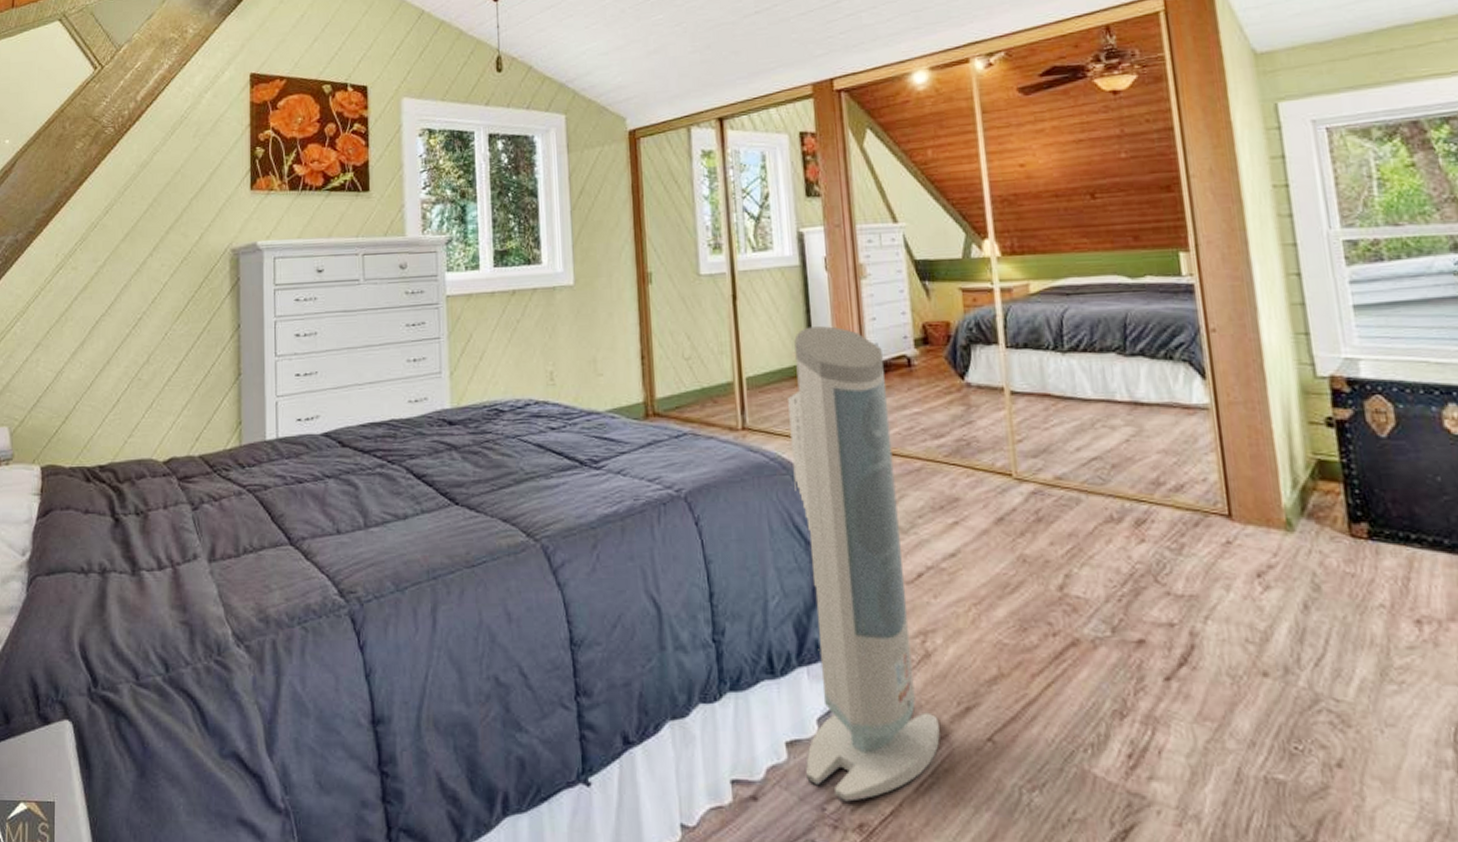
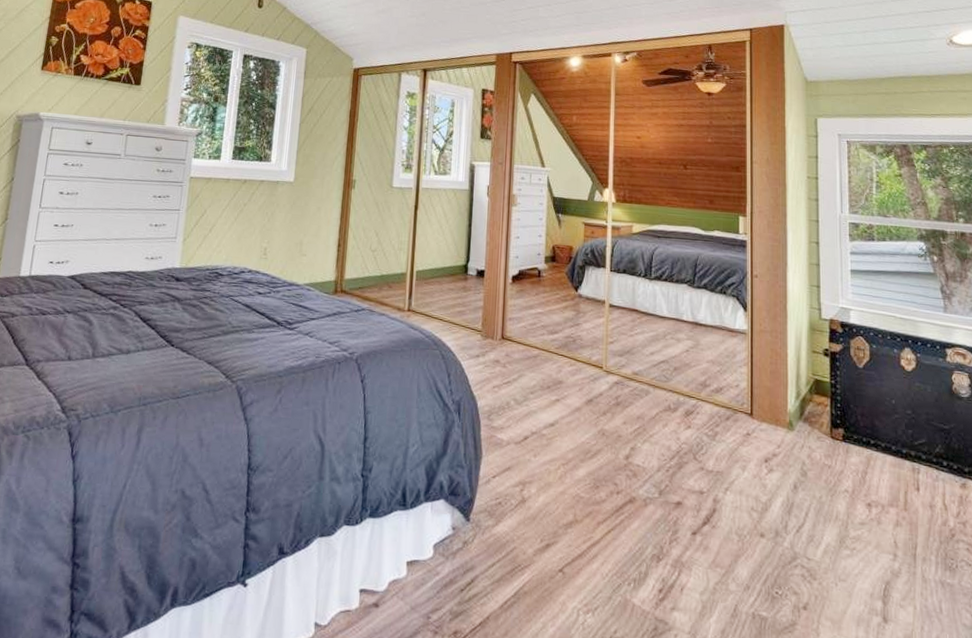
air purifier: present [788,326,940,802] -> none [419,237,525,613]

